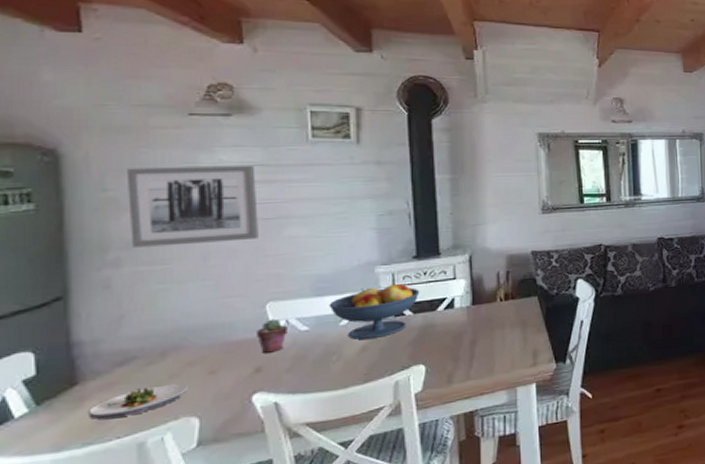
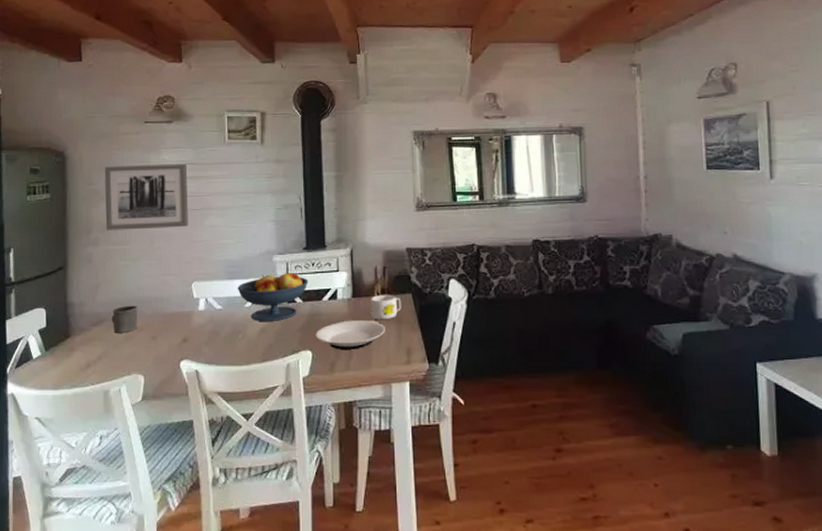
salad plate: present [89,384,188,420] -> none [75,344,138,368]
mug: none [145,336,188,372] -> present [111,305,138,333]
potted succulent: present [257,319,288,353] -> none [185,296,207,326]
plate: none [429,327,509,360] -> present [315,320,385,349]
mug: none [491,298,527,326] -> present [369,294,402,320]

